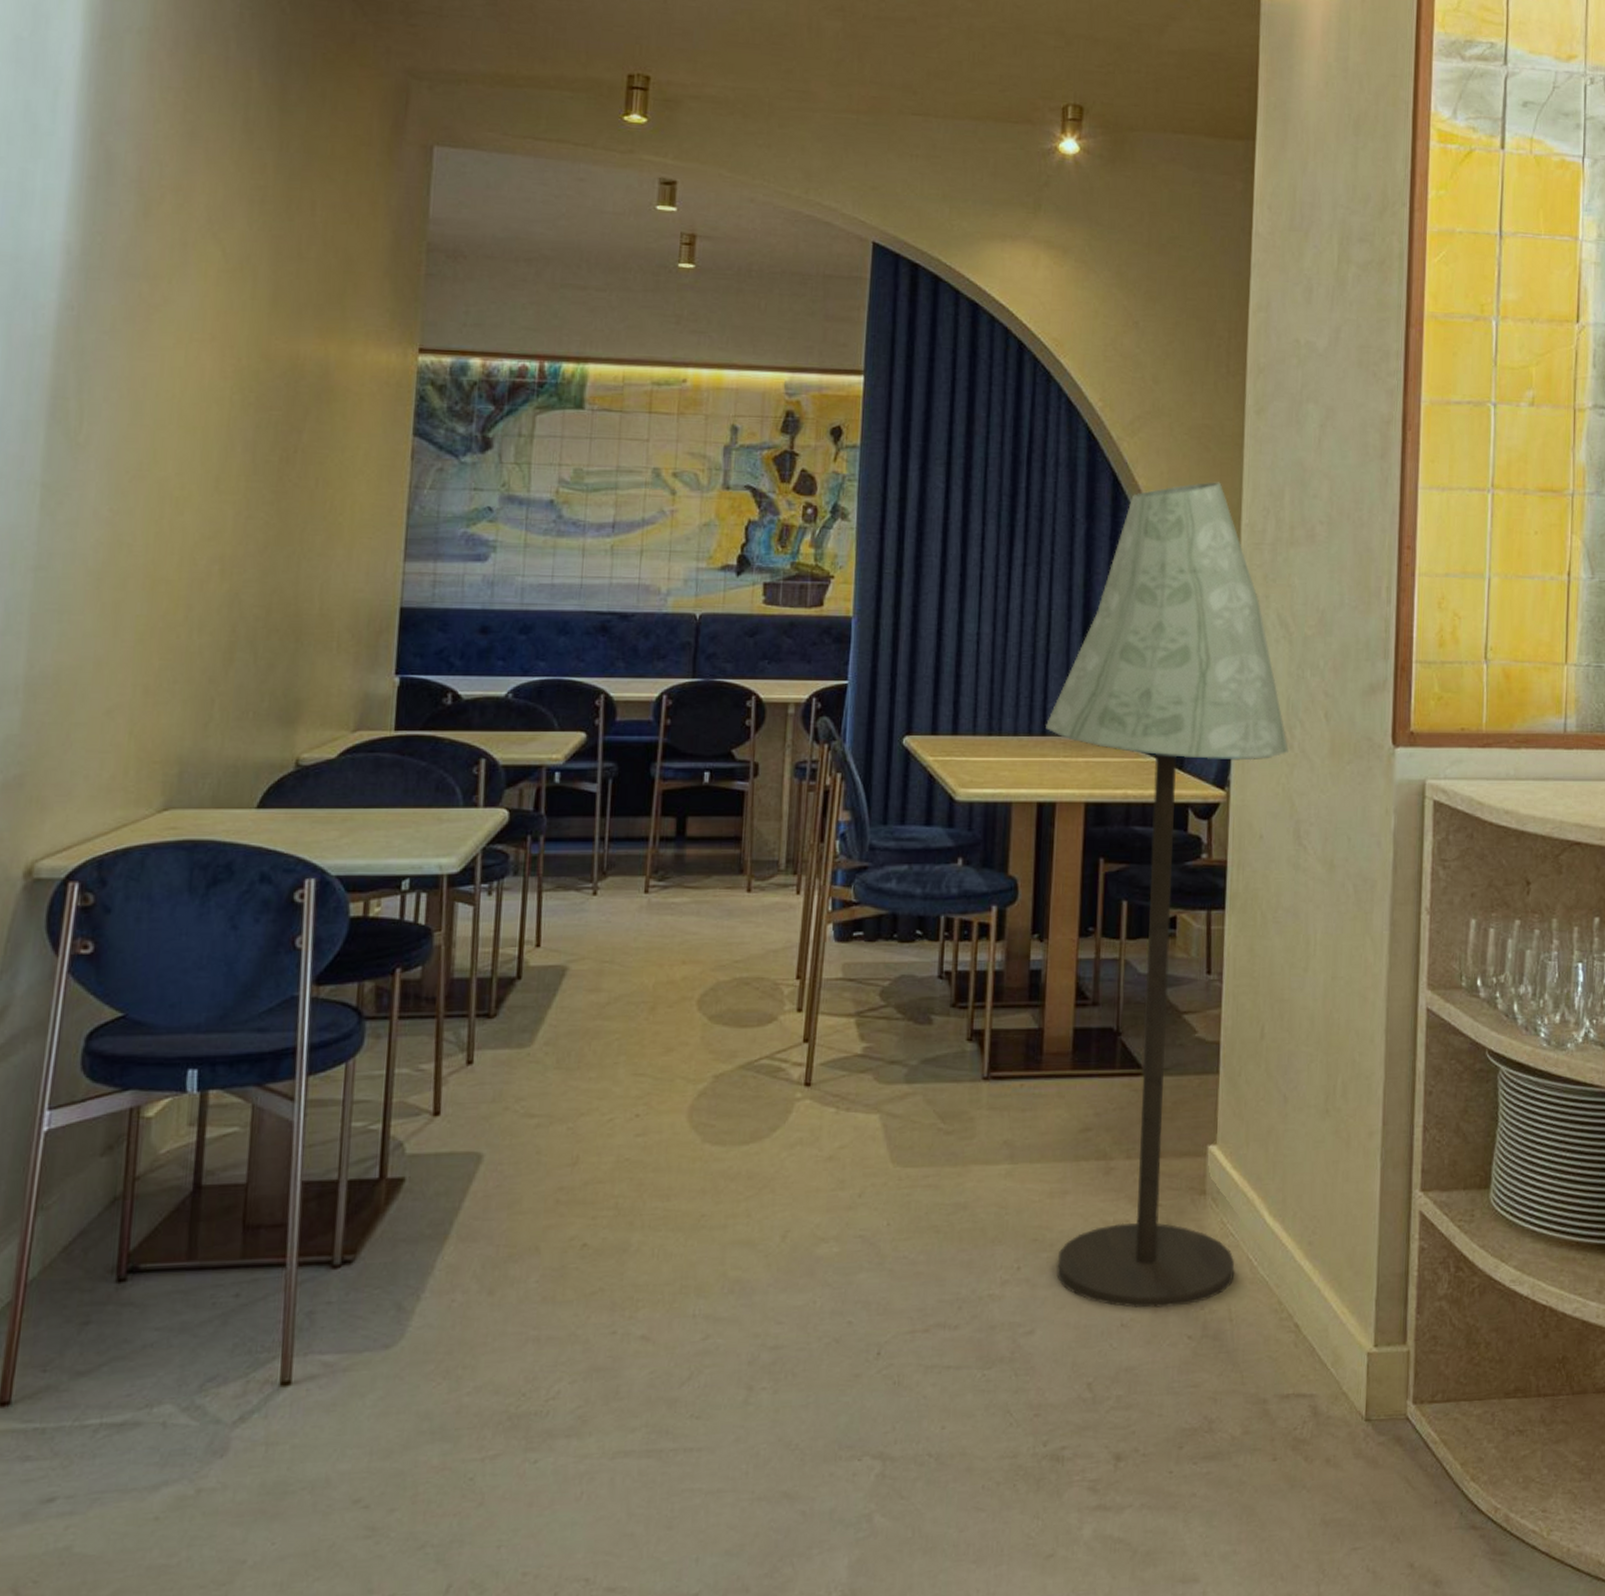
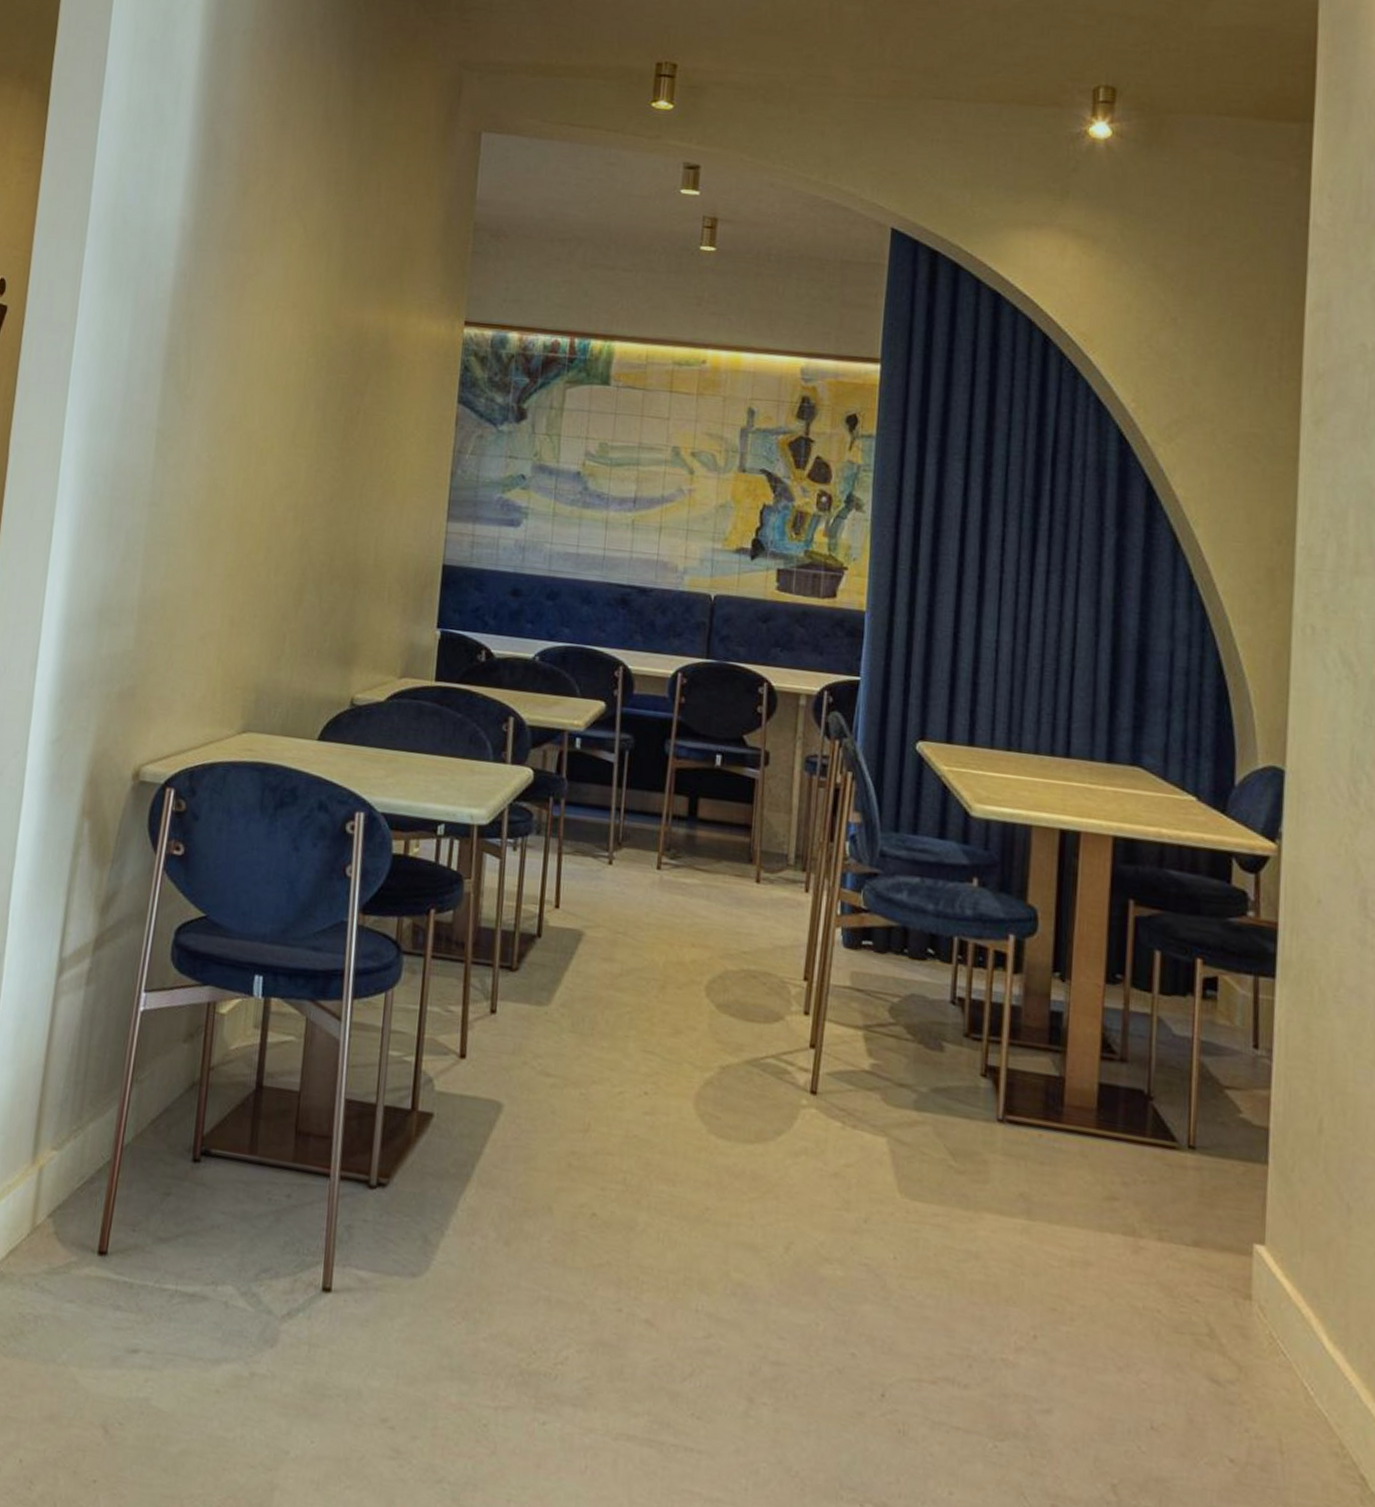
floor lamp: present [1046,482,1289,1309] -> none [1070,496,1353,1423]

